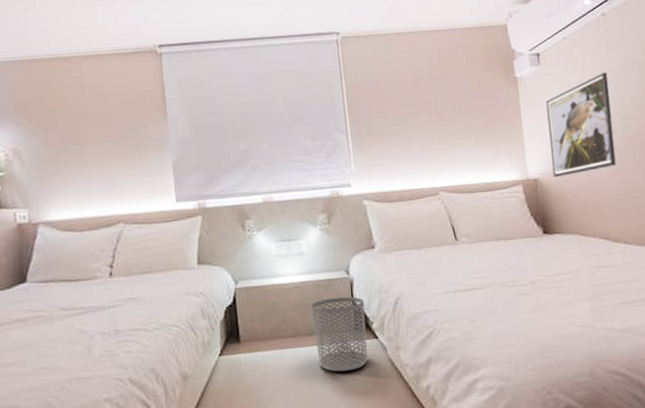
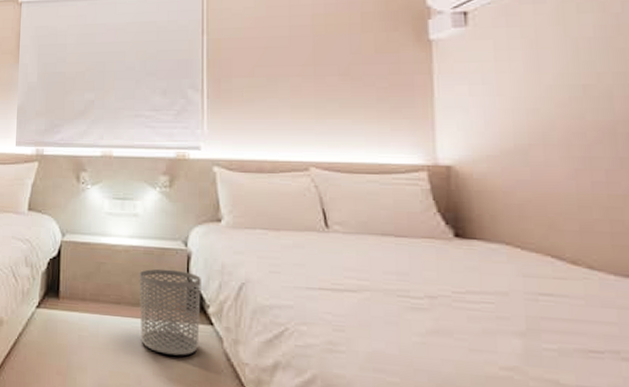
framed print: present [546,71,616,178] -> none [472,37,581,168]

